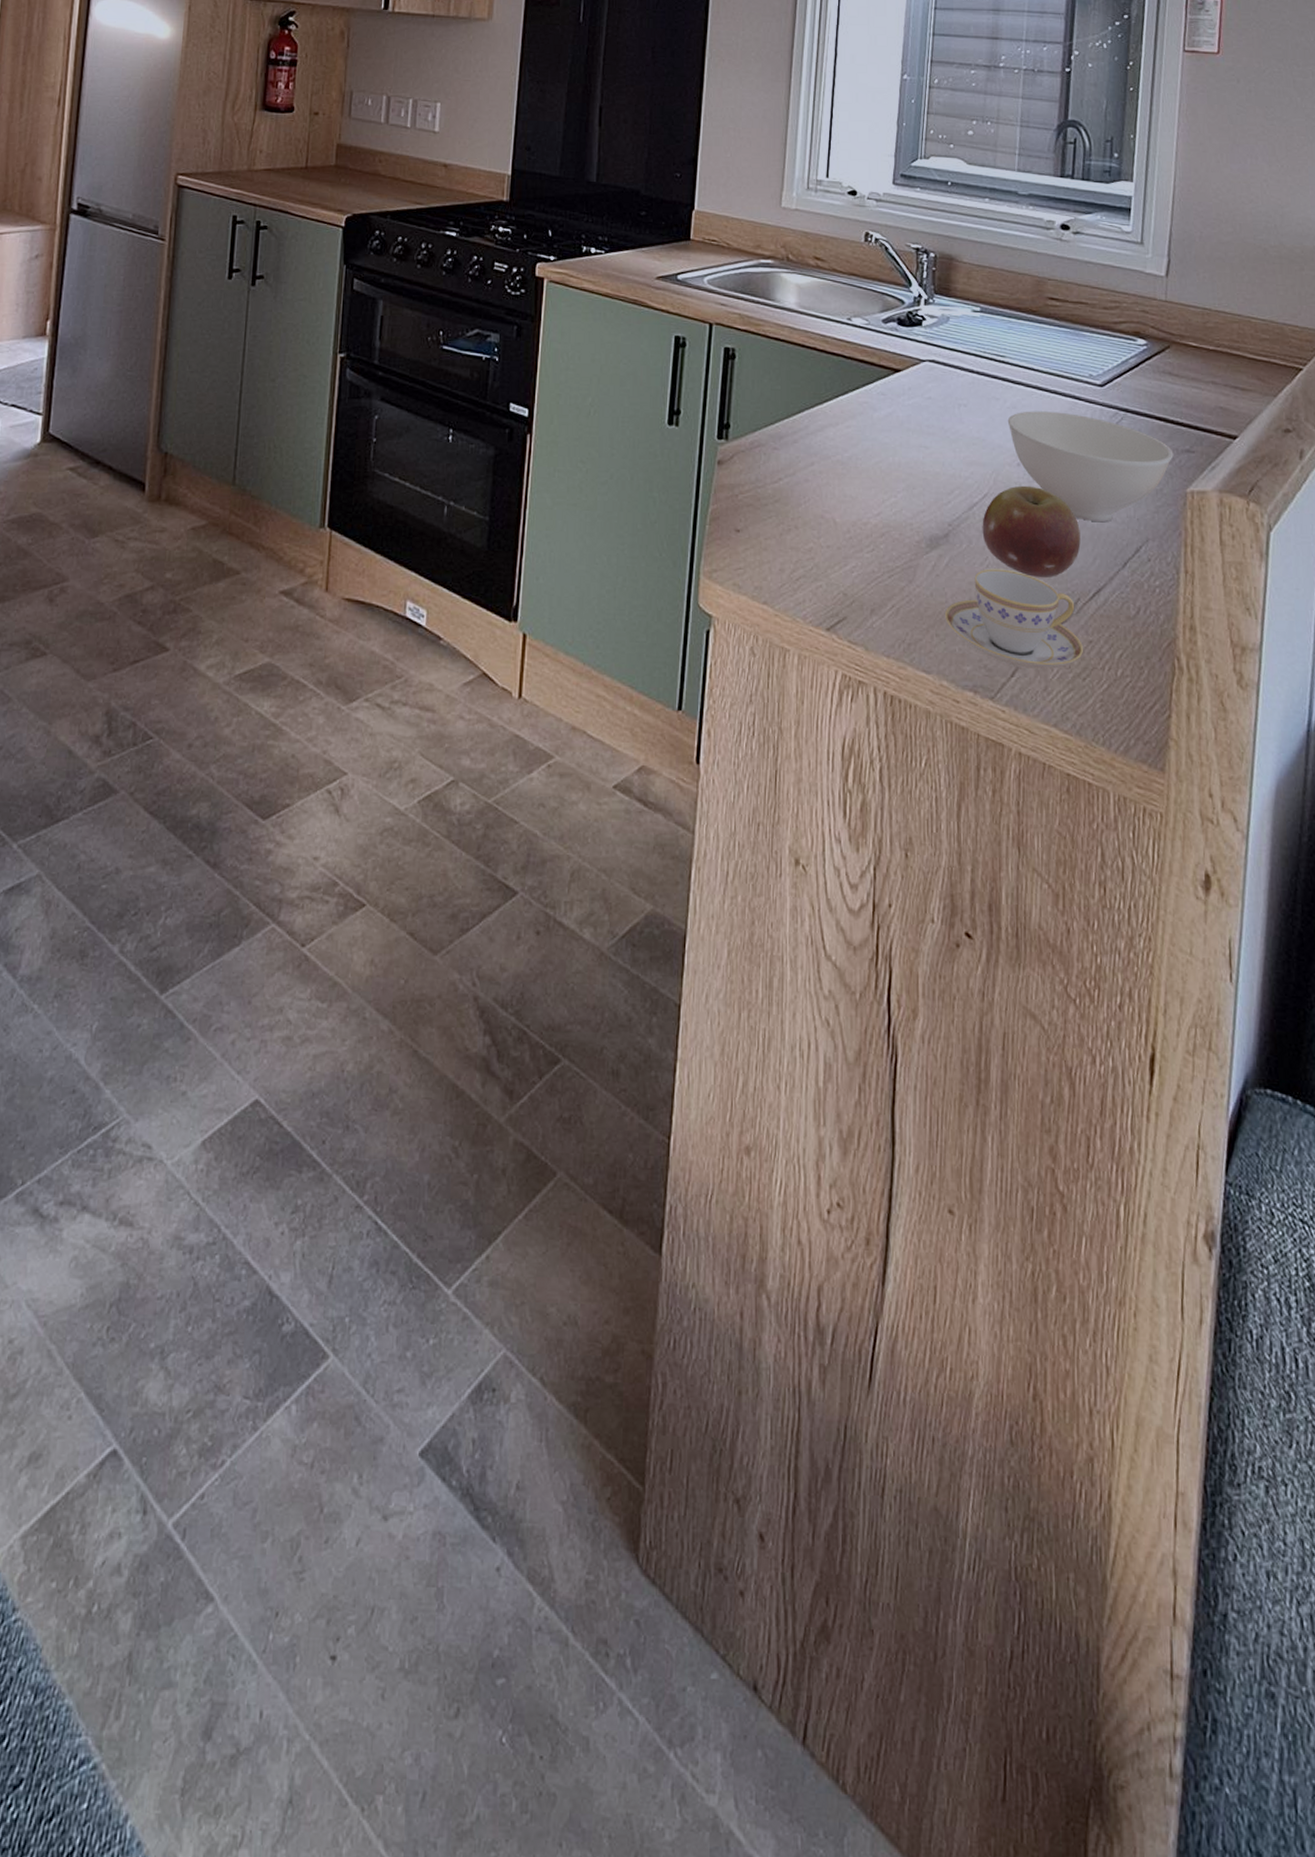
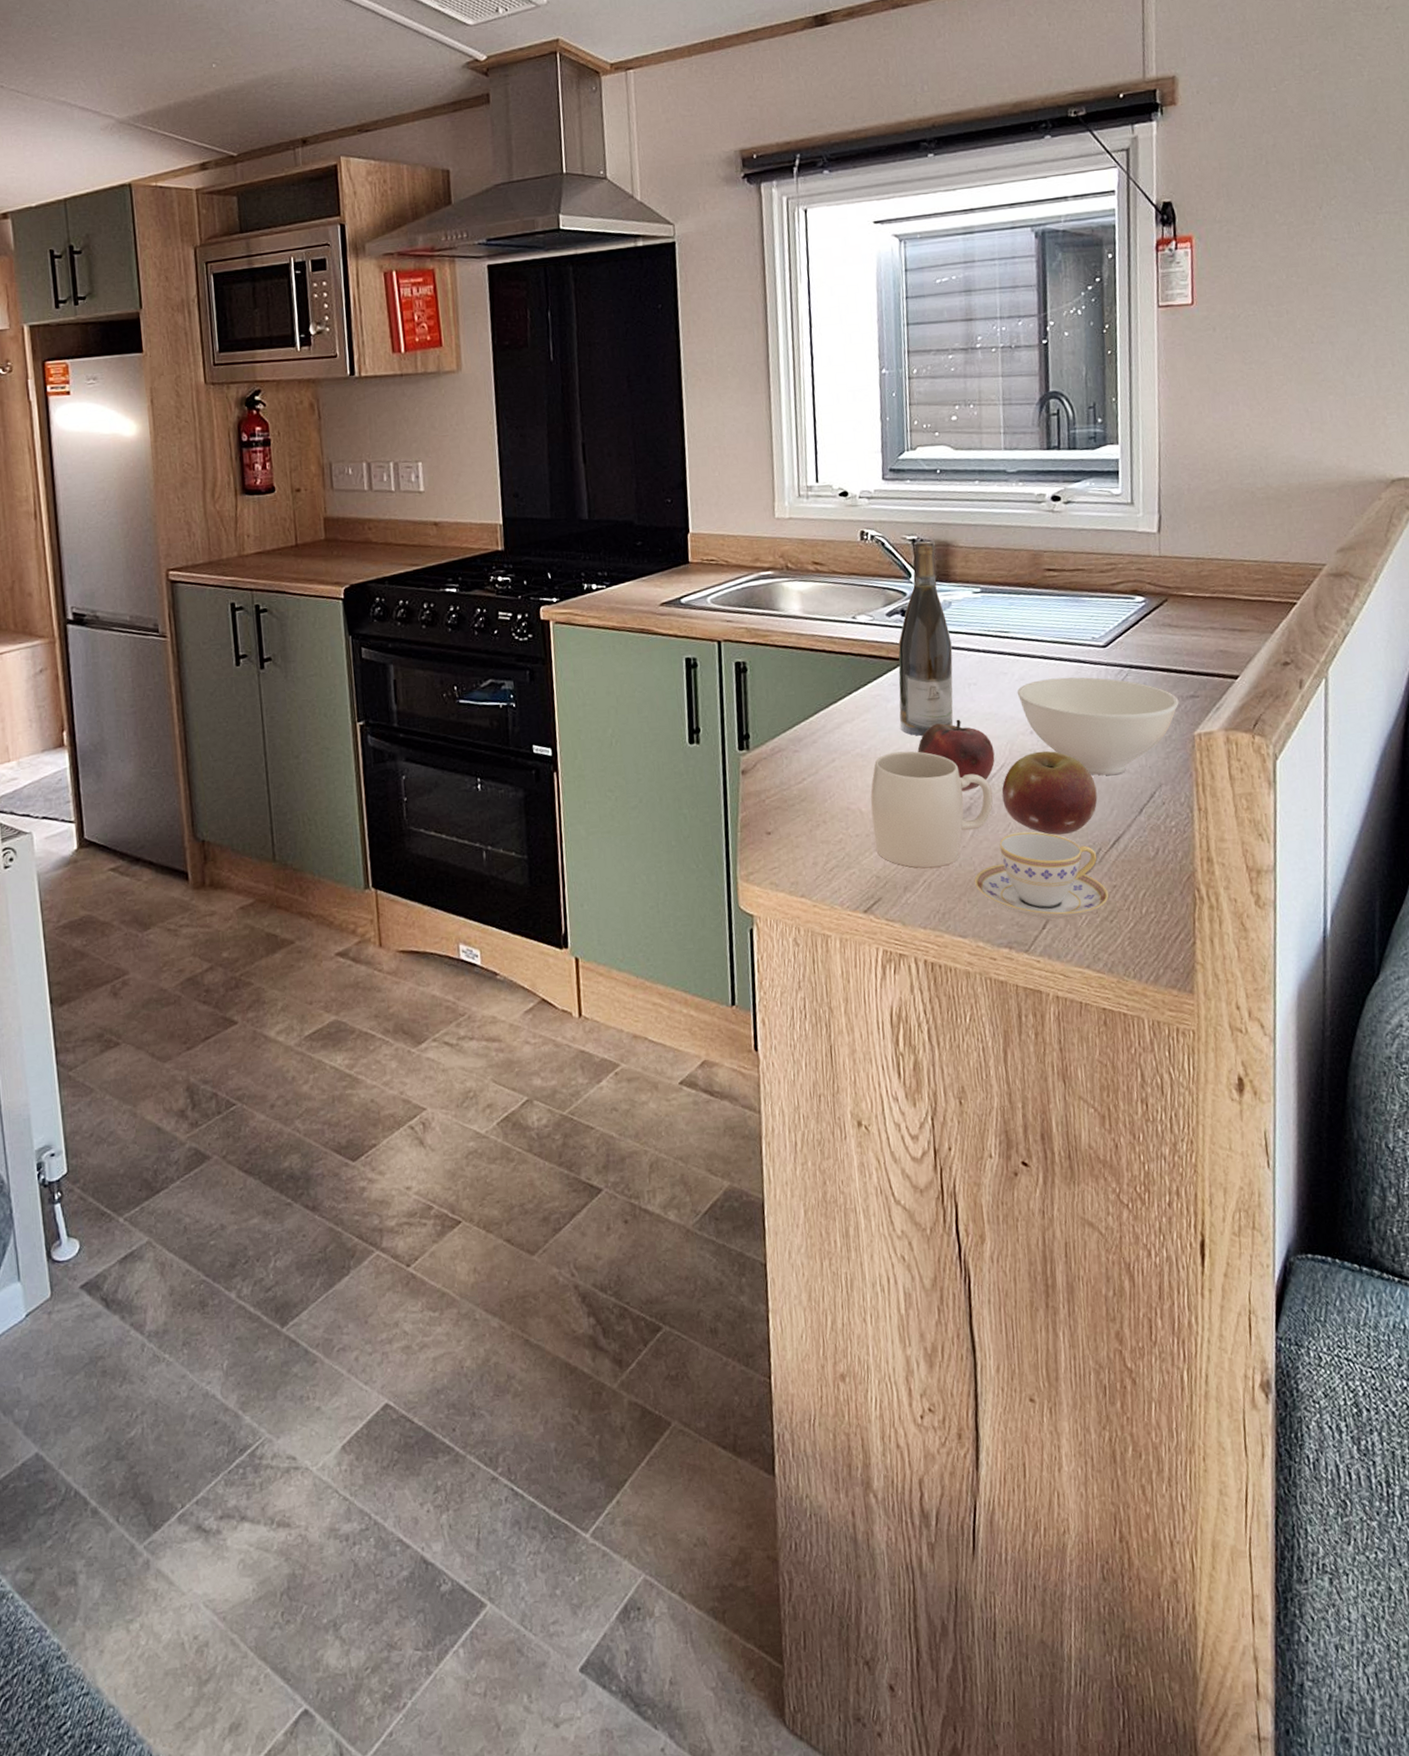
mug: none [845,464,973,593] -> present [870,751,993,869]
wine bottle: none [884,251,946,452] -> present [898,541,954,737]
fruit: none [900,439,979,517] -> present [917,719,995,792]

